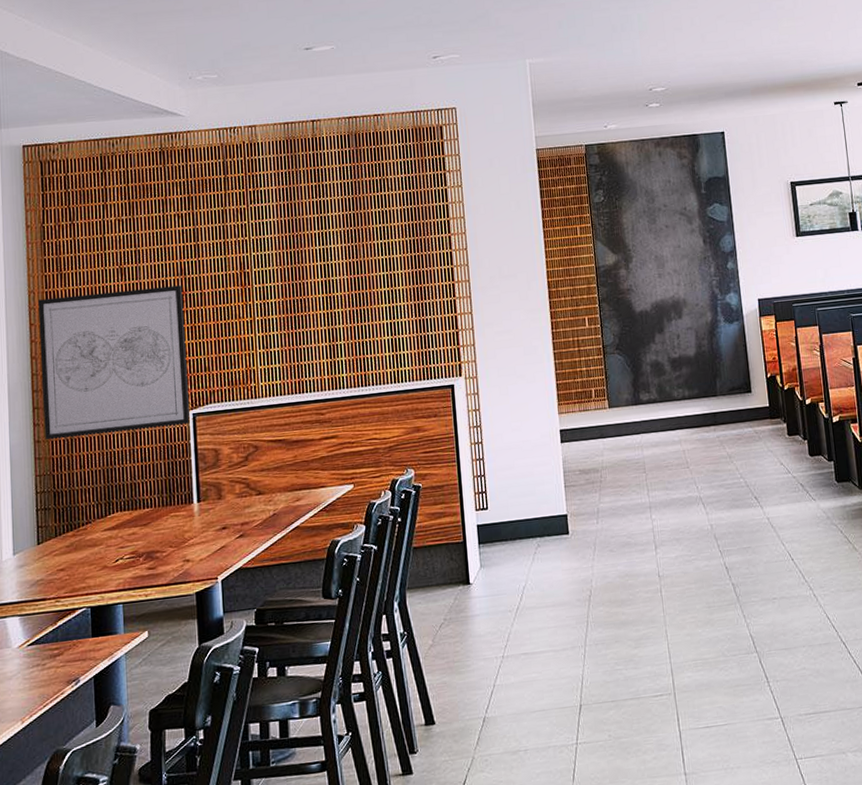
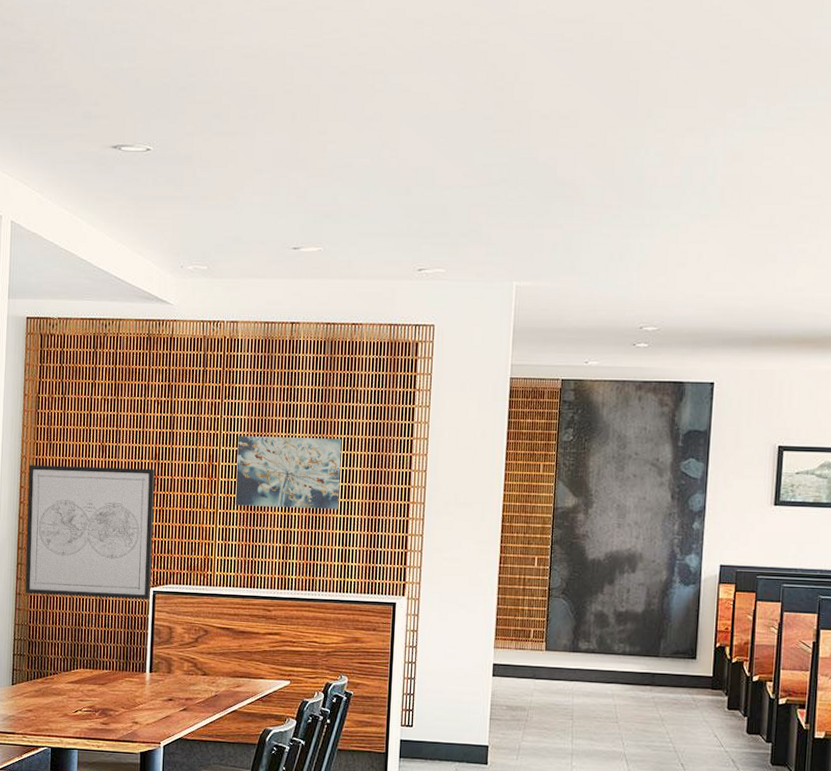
wall art: none [269,228,383,311] -> present [235,436,342,509]

